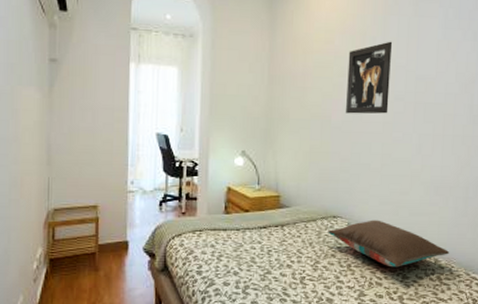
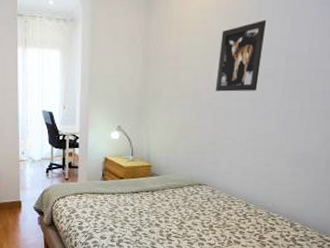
pillow: present [328,220,450,268] -> none [193,187,306,229]

